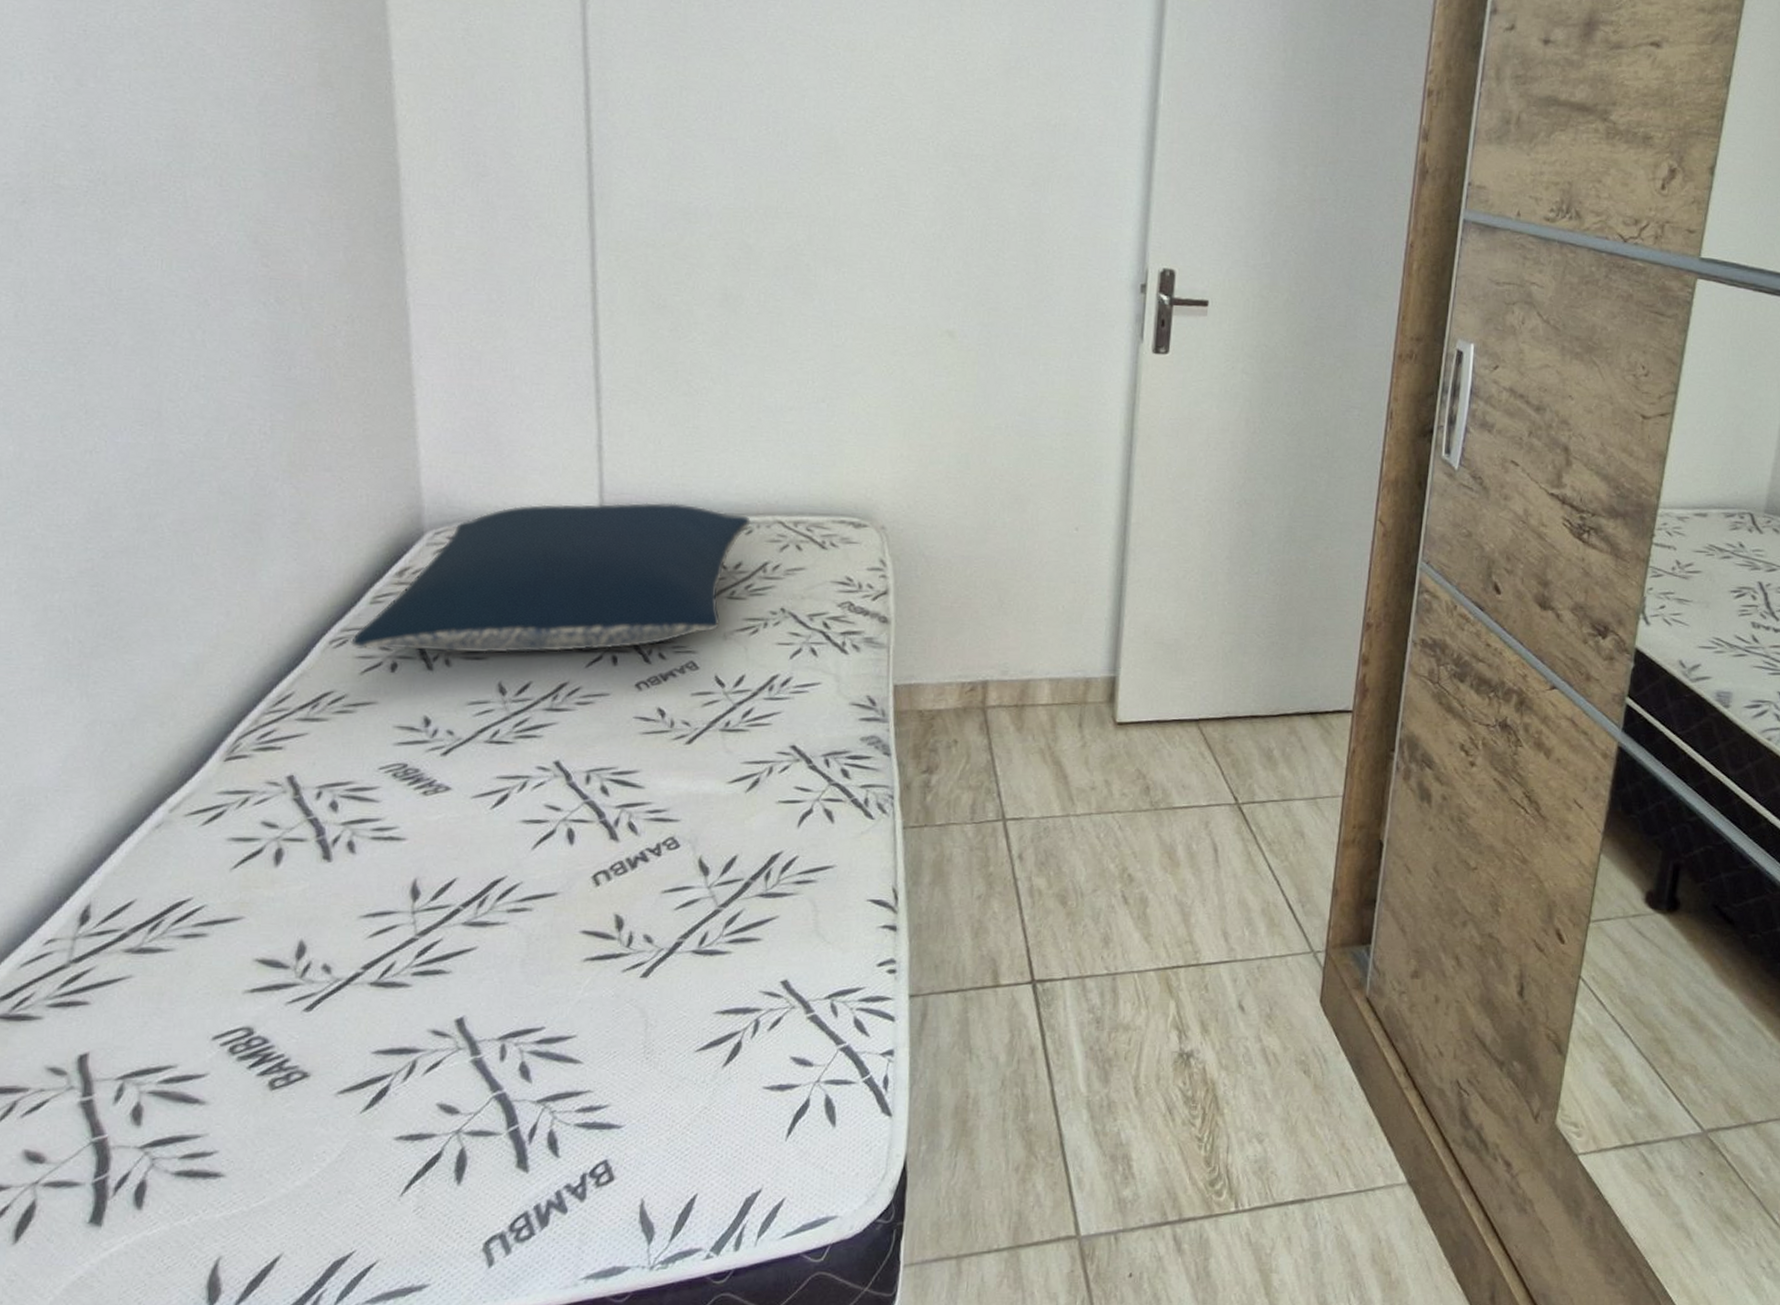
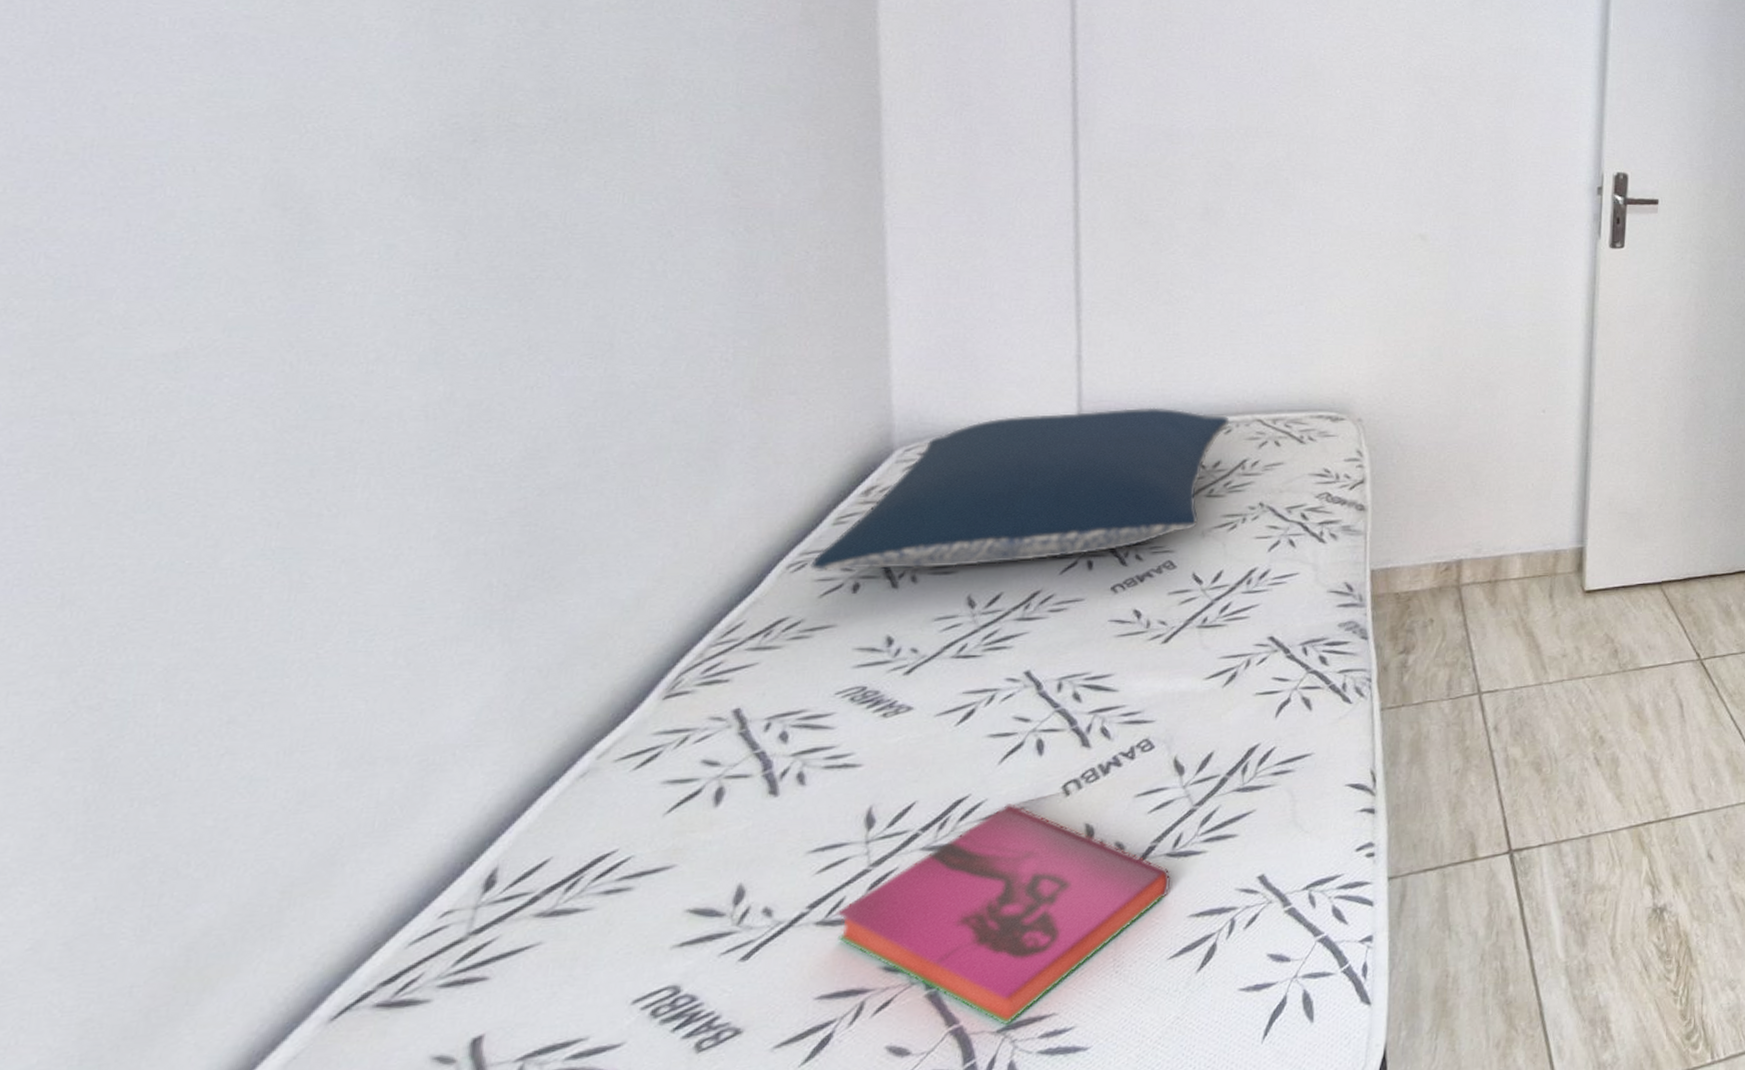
hardback book: none [388,887,698,1097] -> present [836,802,1172,1026]

